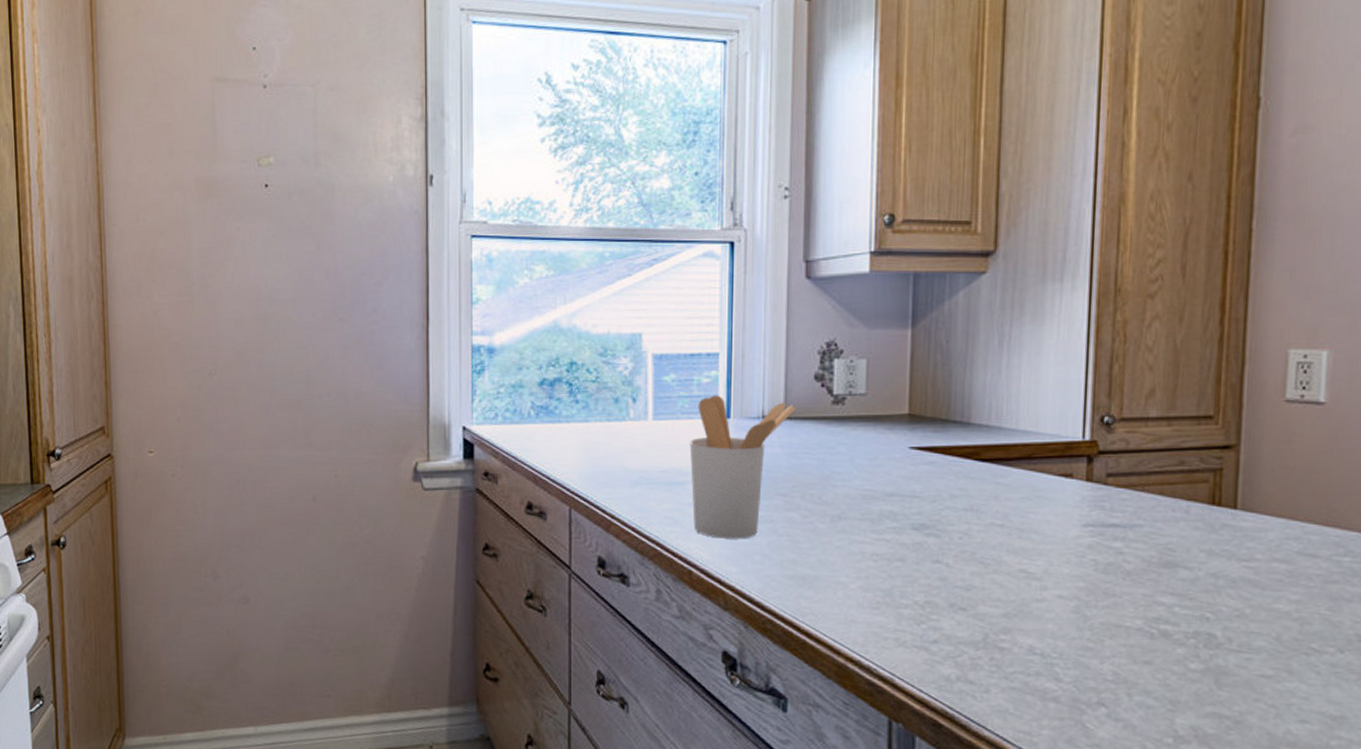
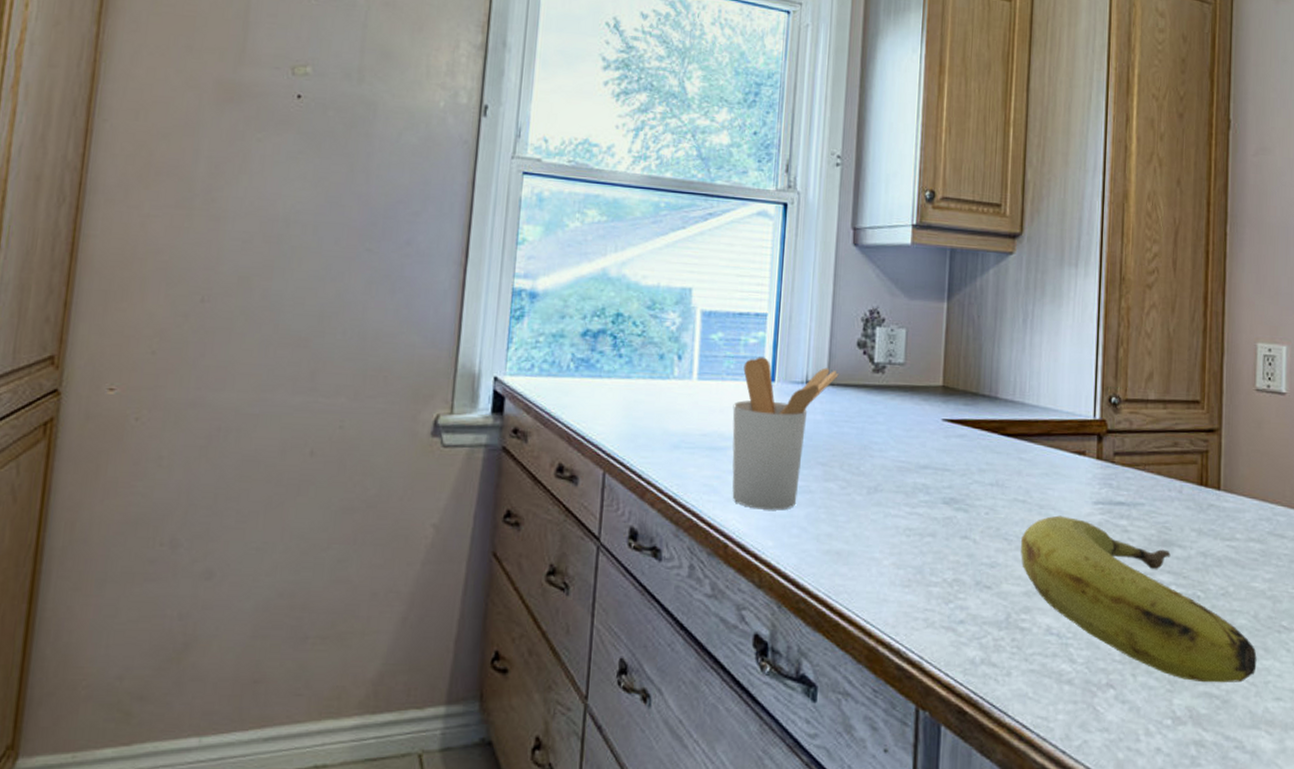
fruit: none [999,539,1278,705] -> present [1021,515,1257,683]

